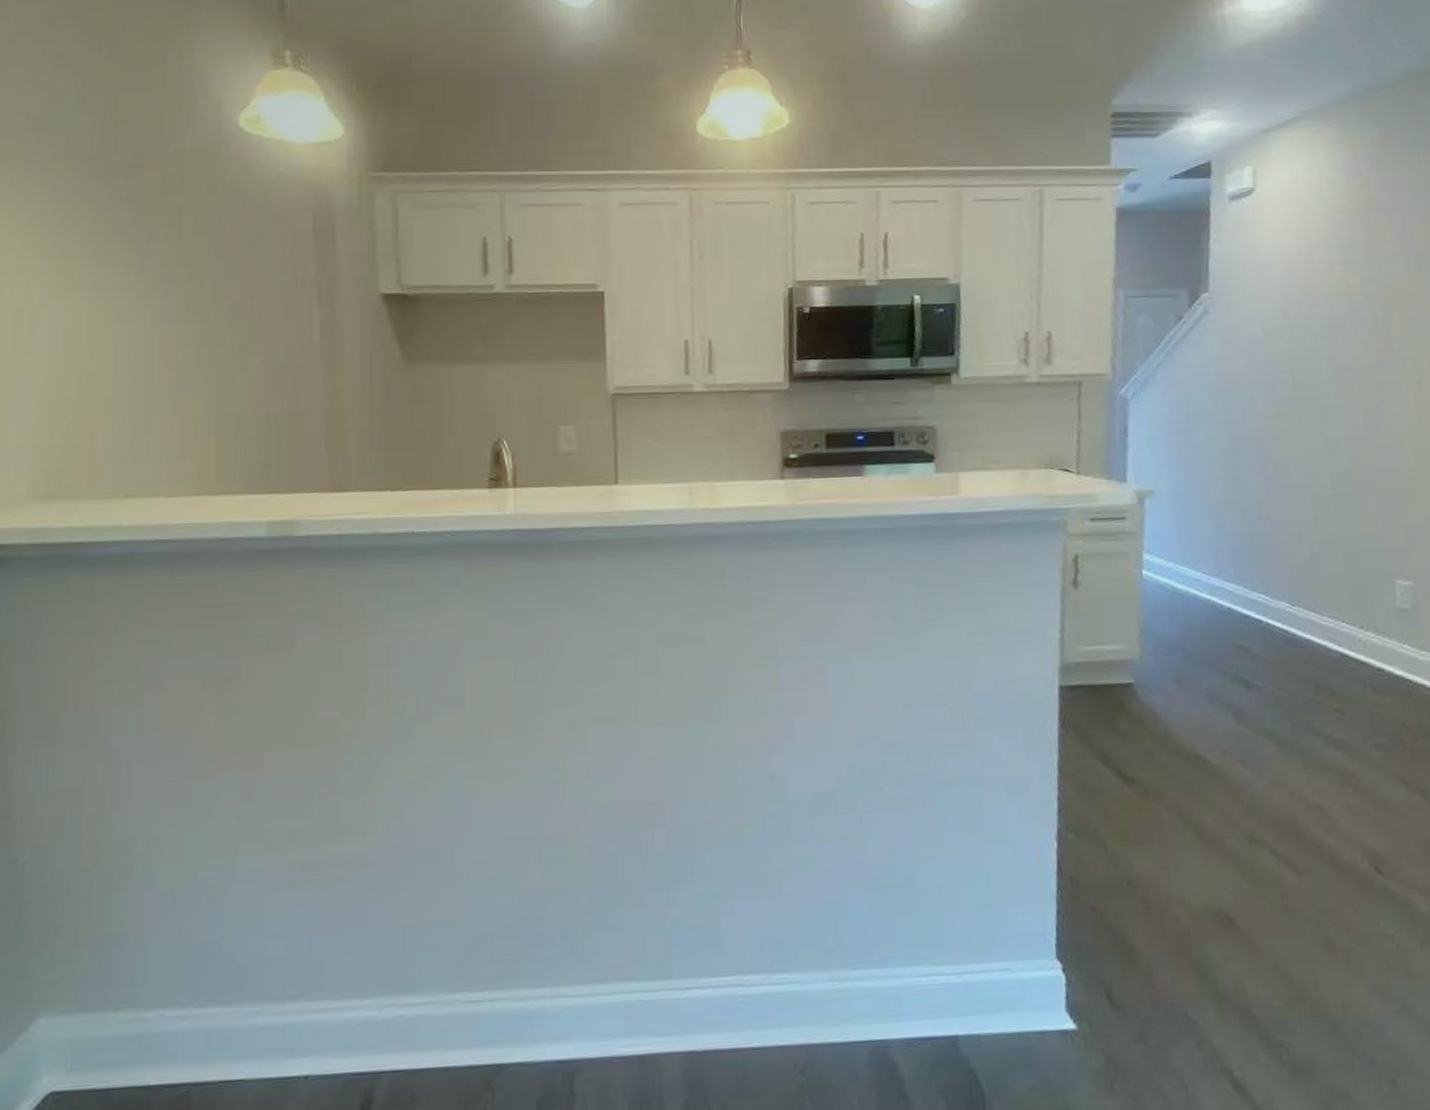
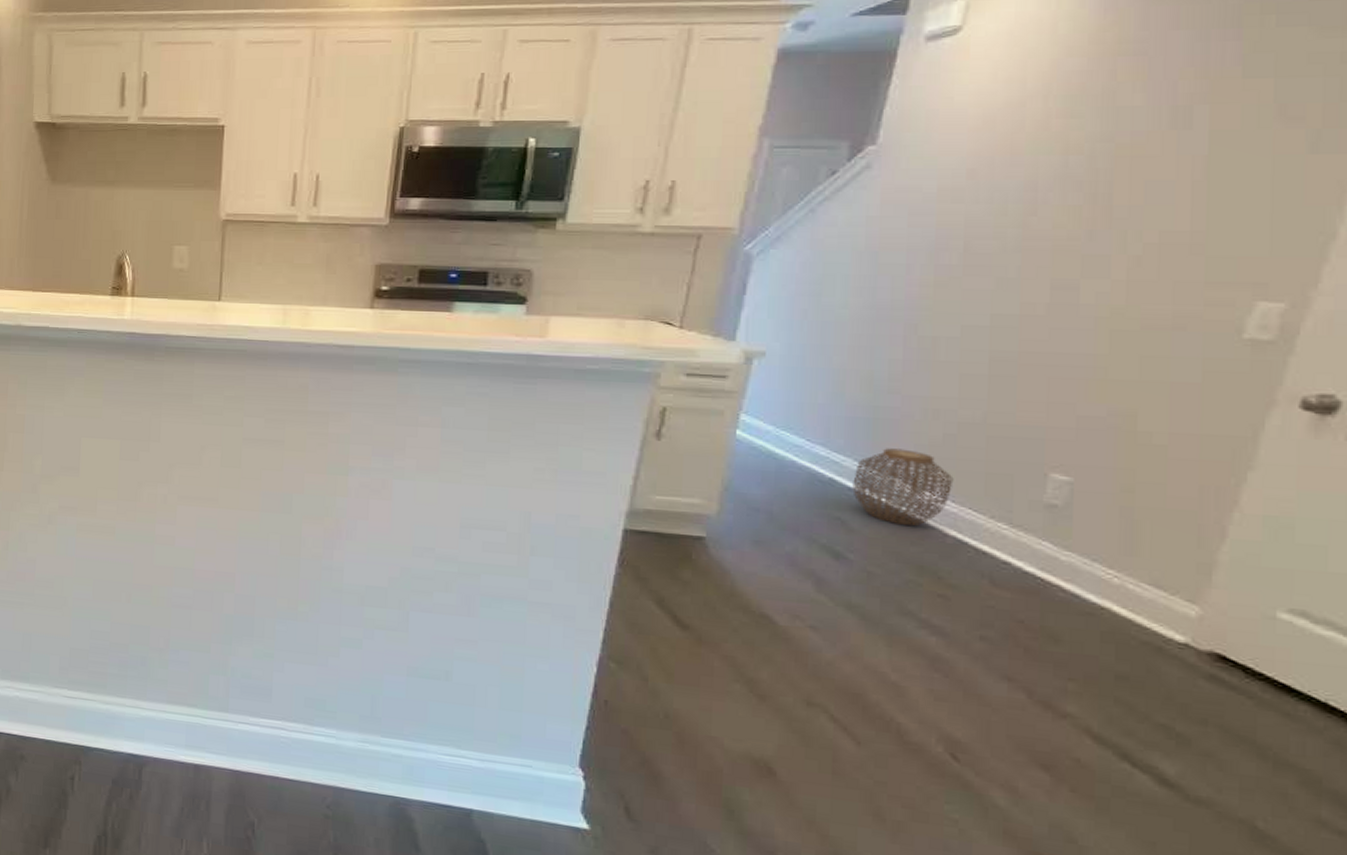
woven basket: none [1247,572,1327,646] -> present [852,448,954,527]

